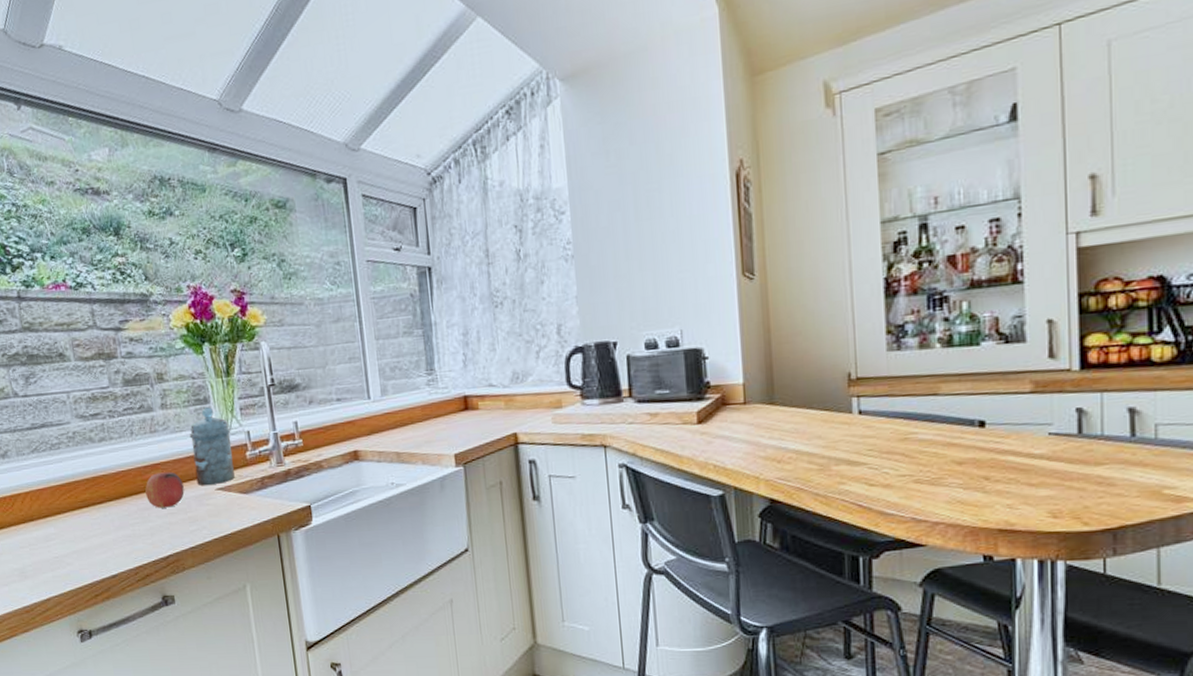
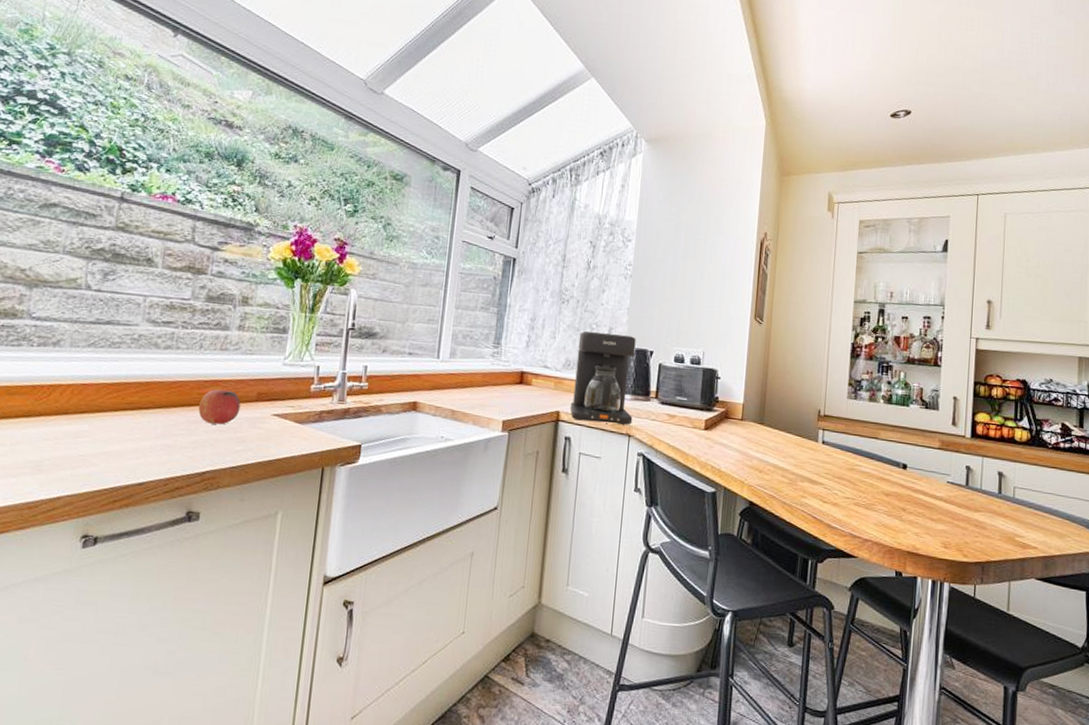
canister: present [189,407,235,485] -> none [255,337,302,410]
coffee maker: none [523,329,606,440] -> present [570,331,636,425]

